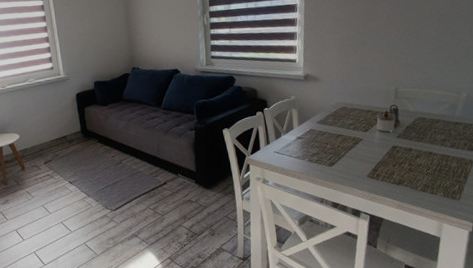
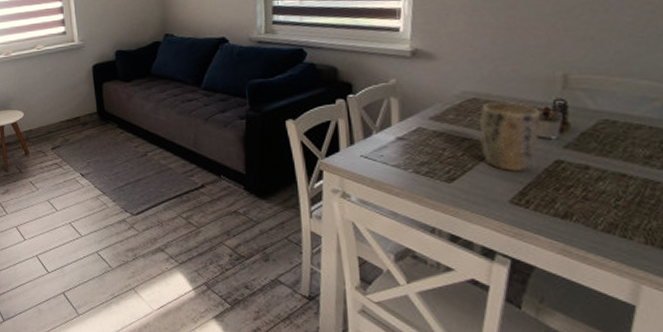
plant pot: none [347,108,384,155] -> present [479,101,542,171]

